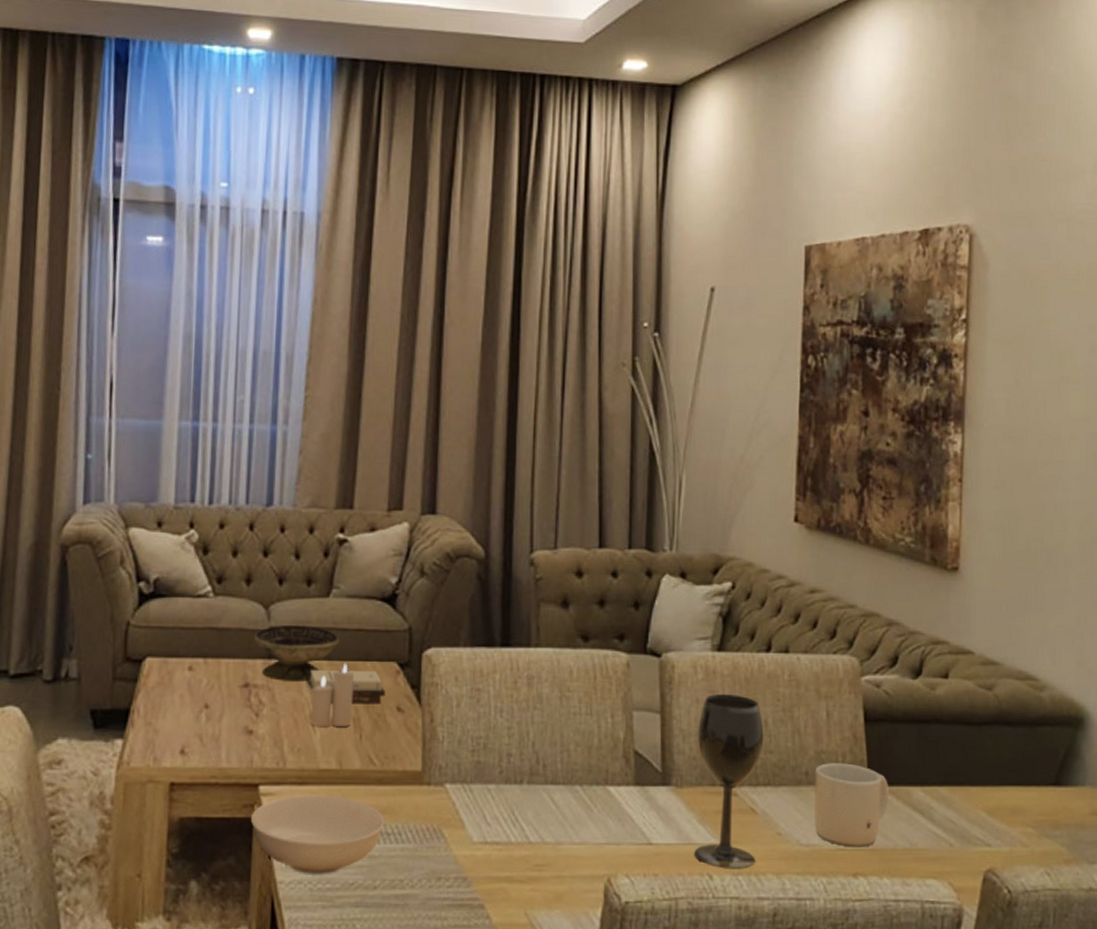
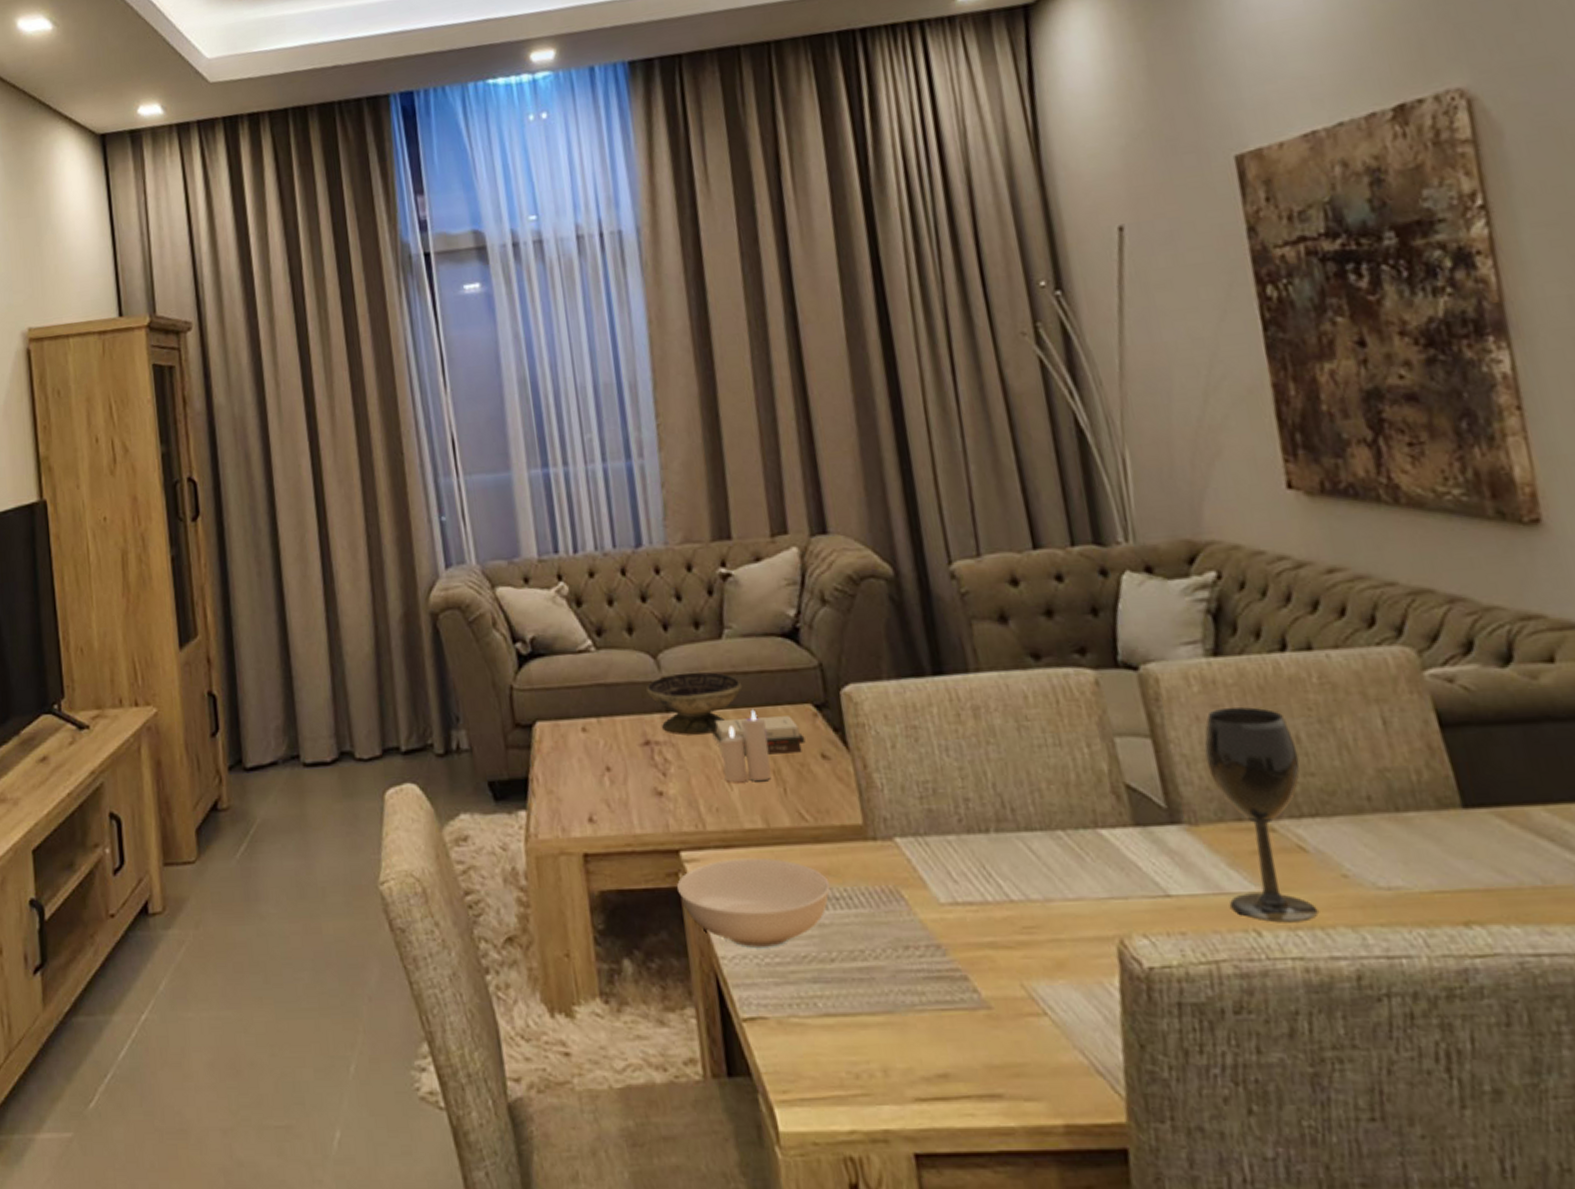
mug: present [815,763,890,847] -> none [1379,781,1499,889]

